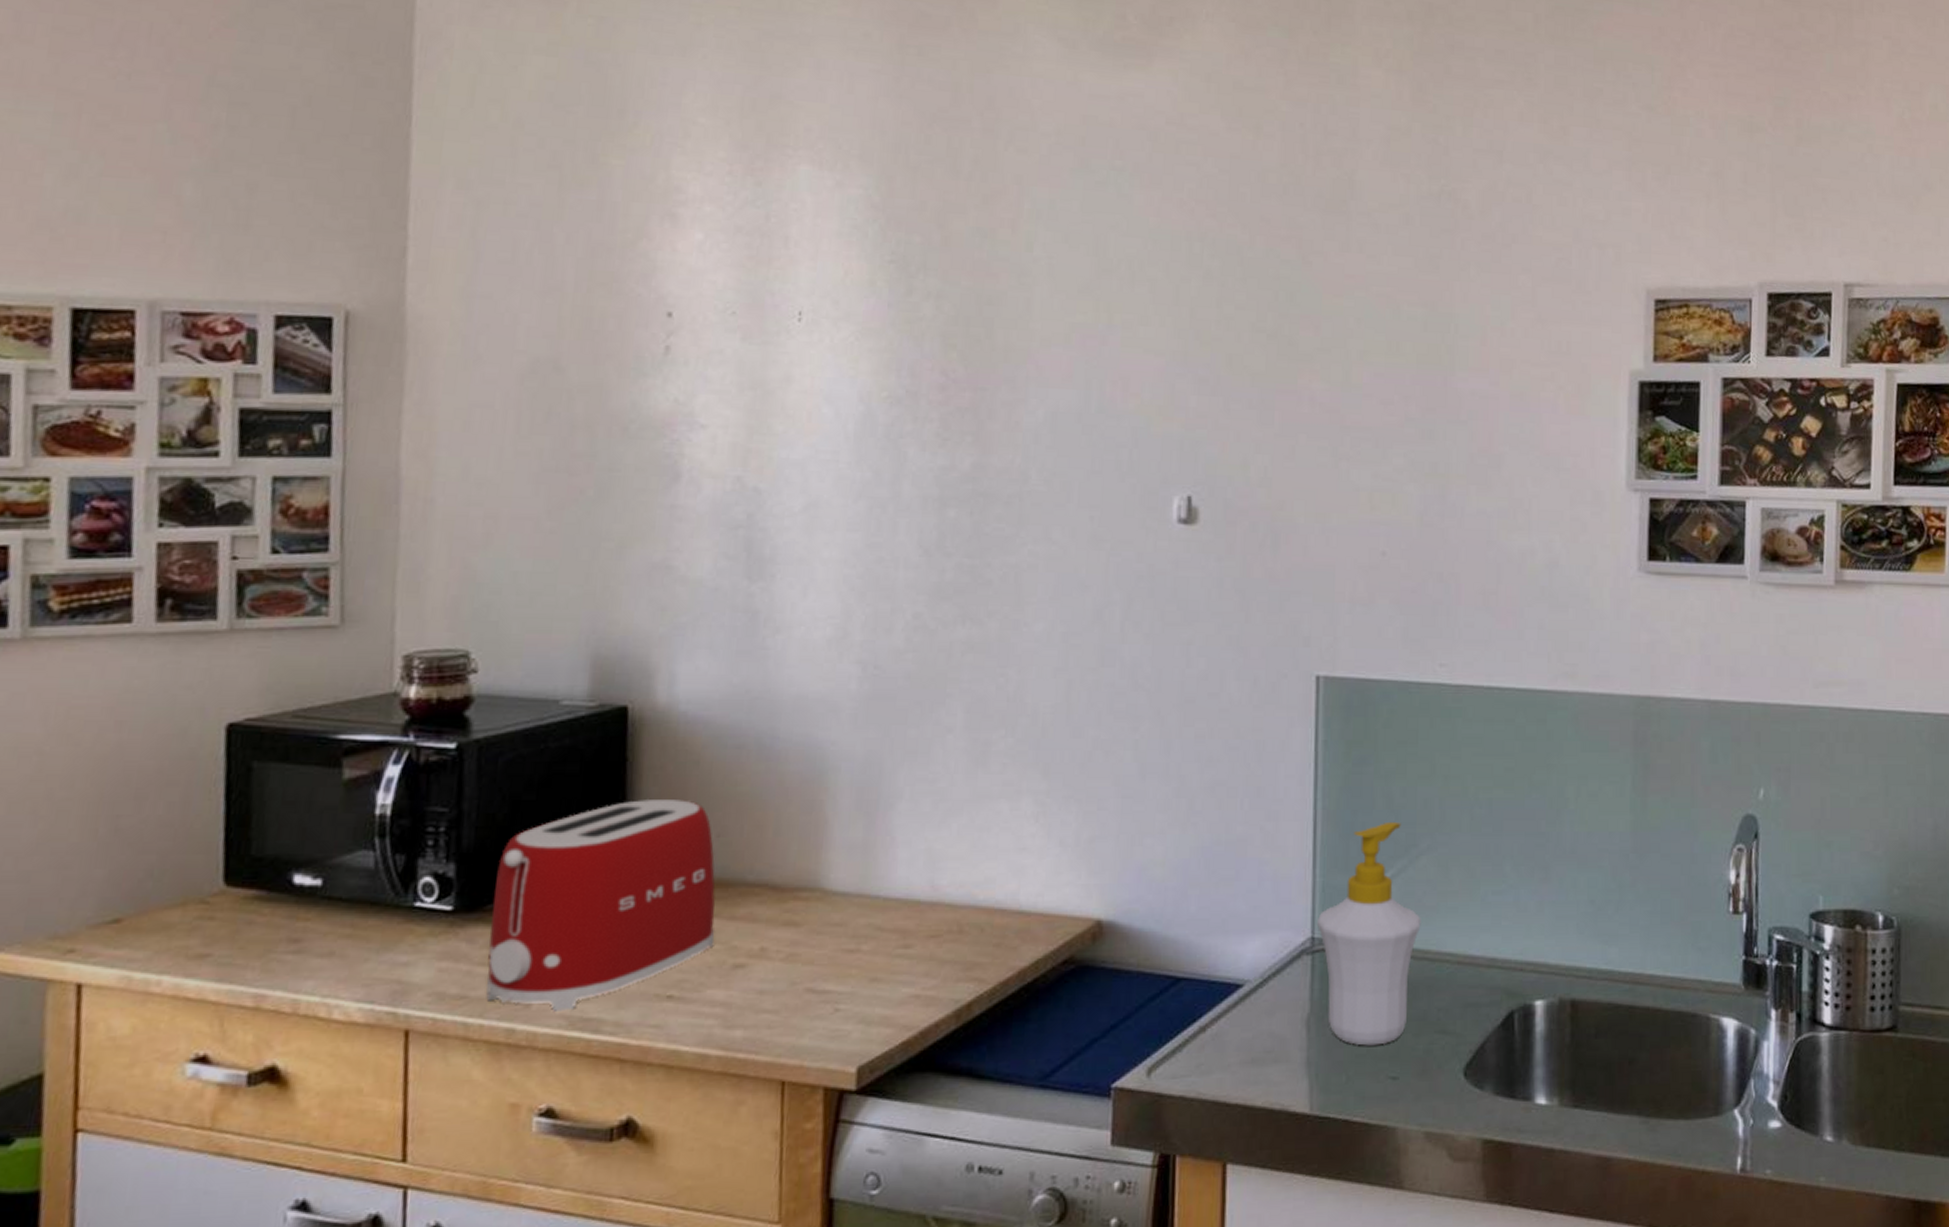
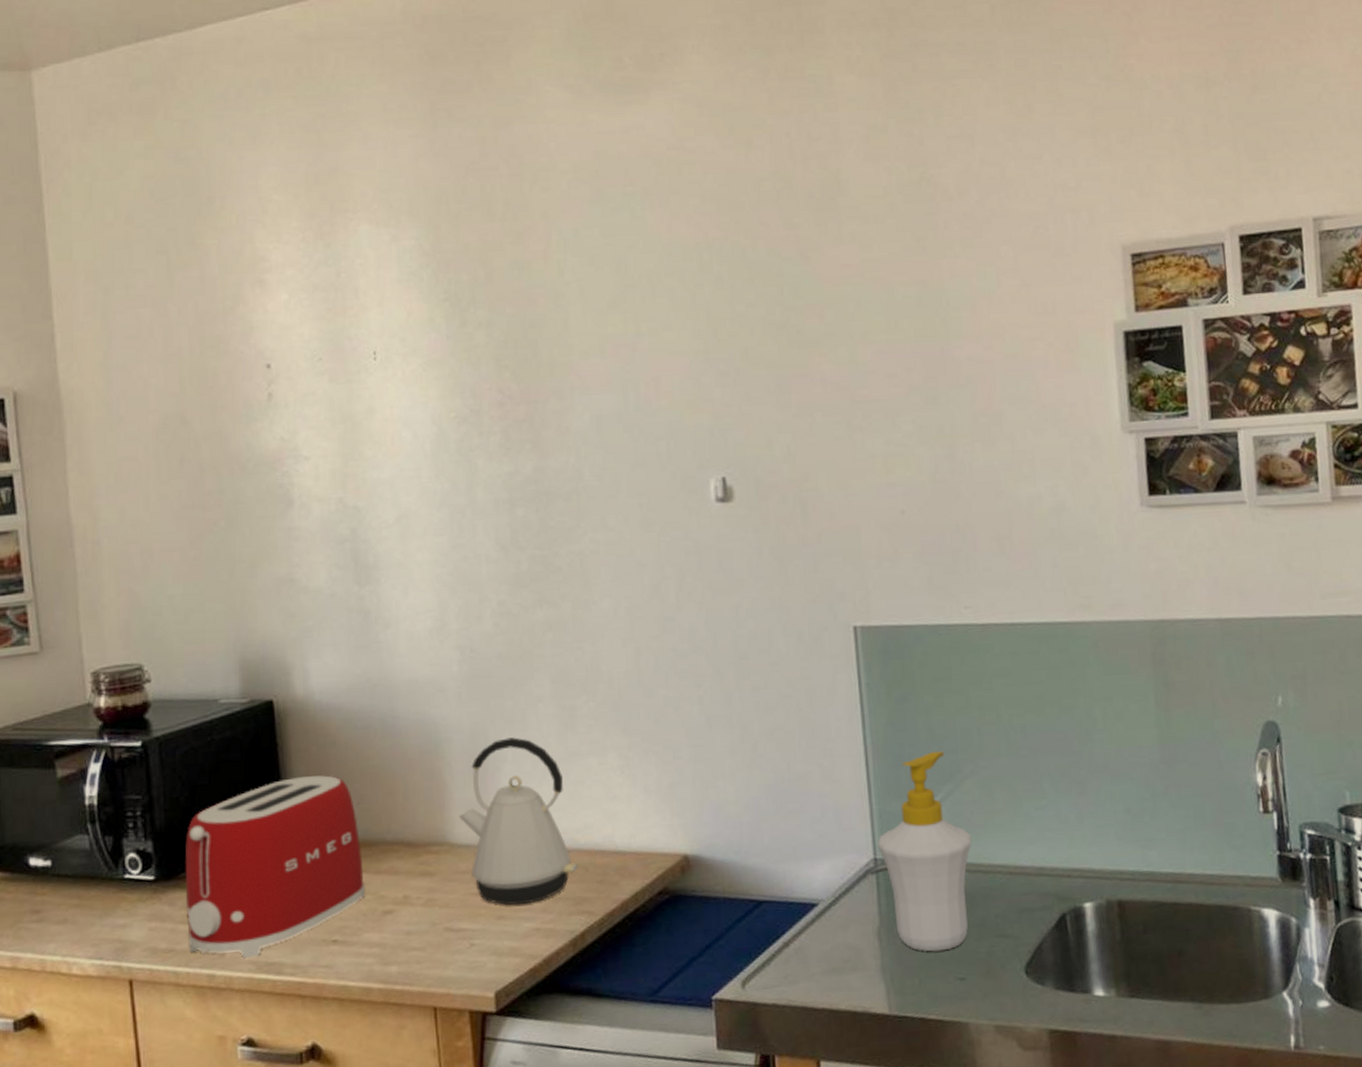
kettle: none [838,771,972,967] -> present [459,737,578,906]

